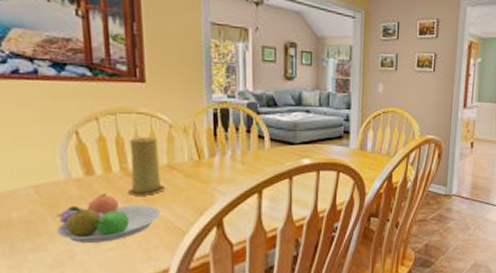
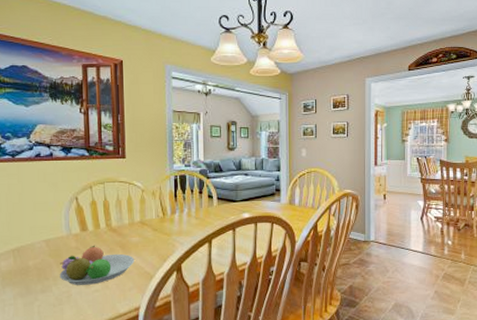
candle: present [128,137,166,196] -> none [111,200,139,247]

